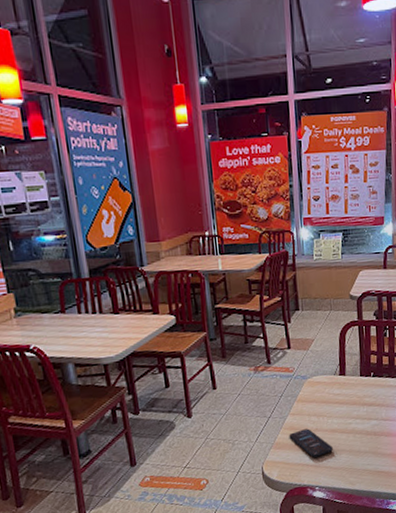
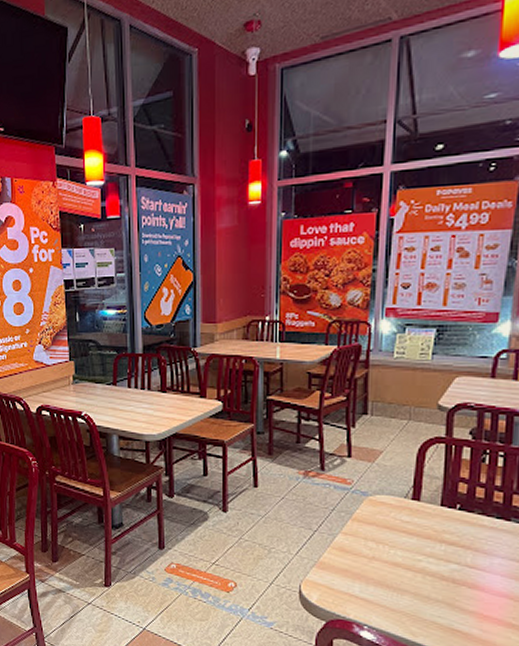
smartphone: present [289,428,333,458] -> none [337,553,392,591]

